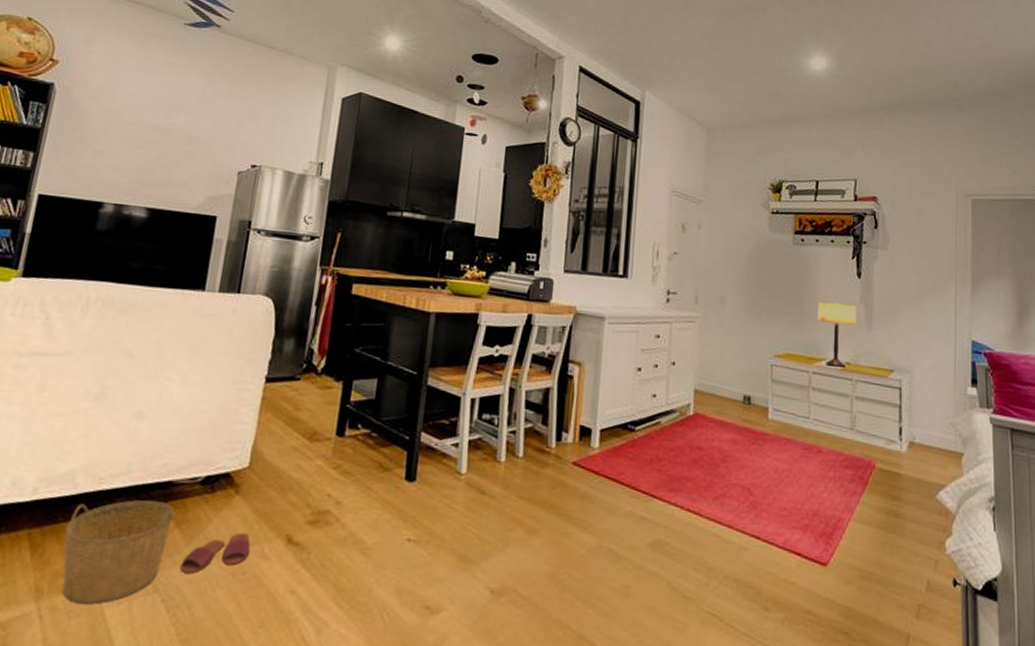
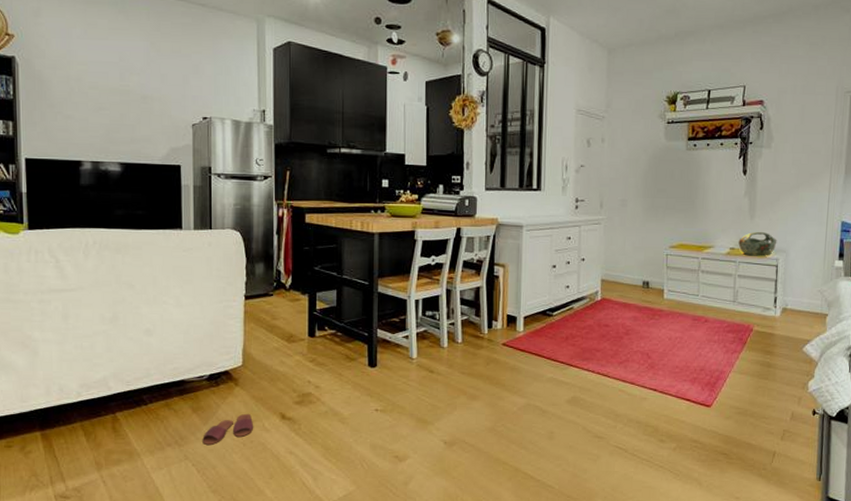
basket: present [62,500,175,605] -> none [109,395,190,471]
table lamp: present [817,302,857,368] -> none [707,198,742,252]
decorative basket: none [854,345,899,375] -> present [738,231,777,255]

